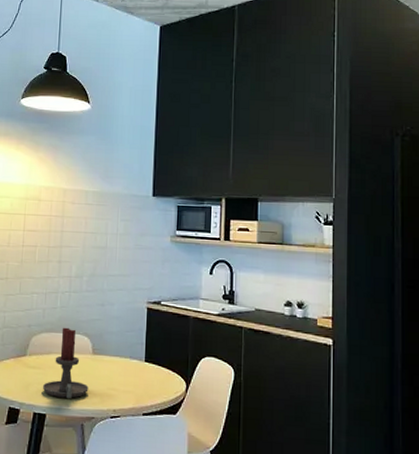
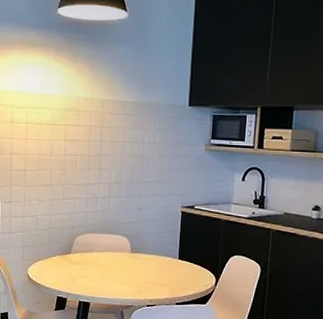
candle holder: present [42,327,89,398] -> none [86,229,127,290]

